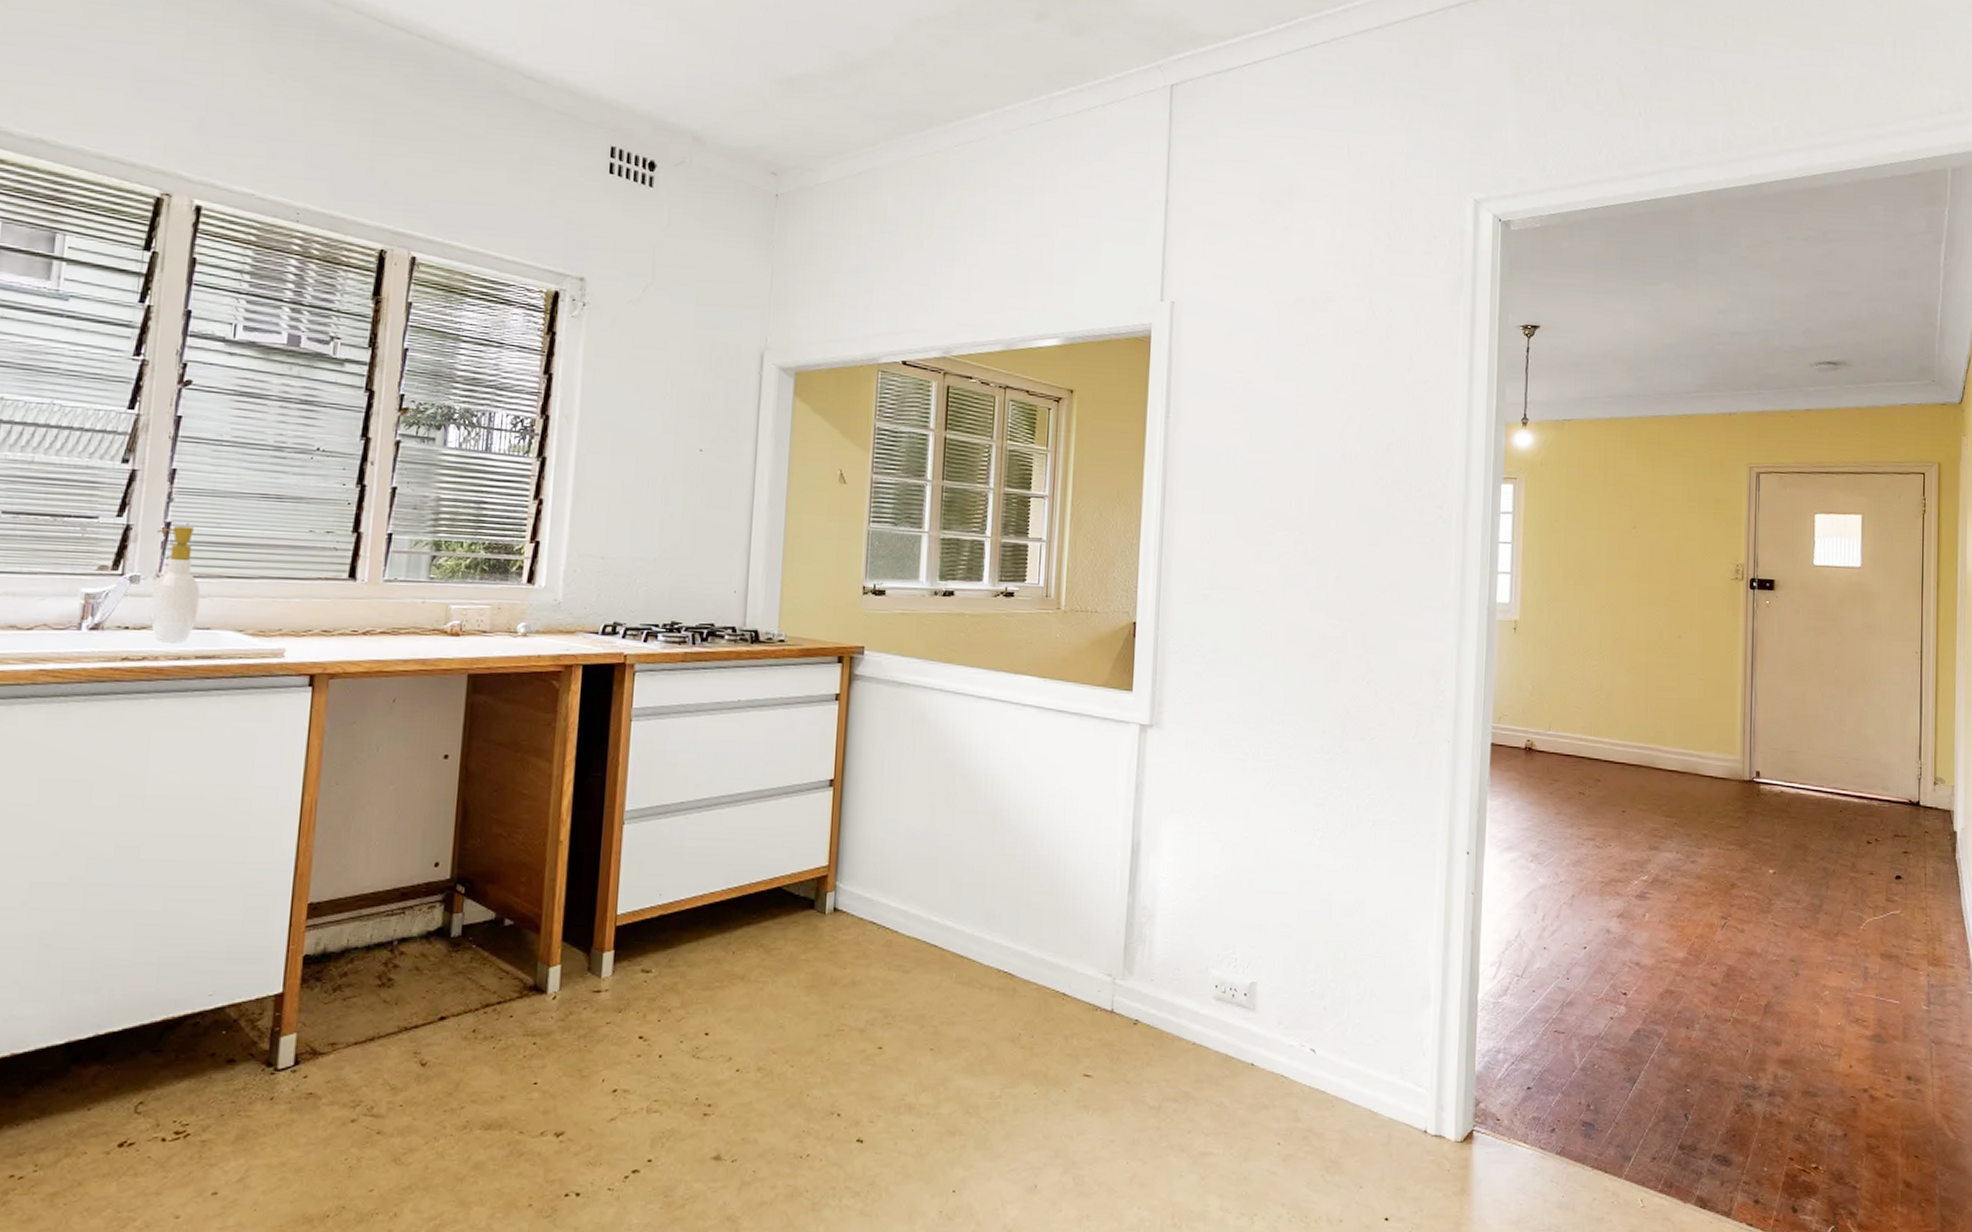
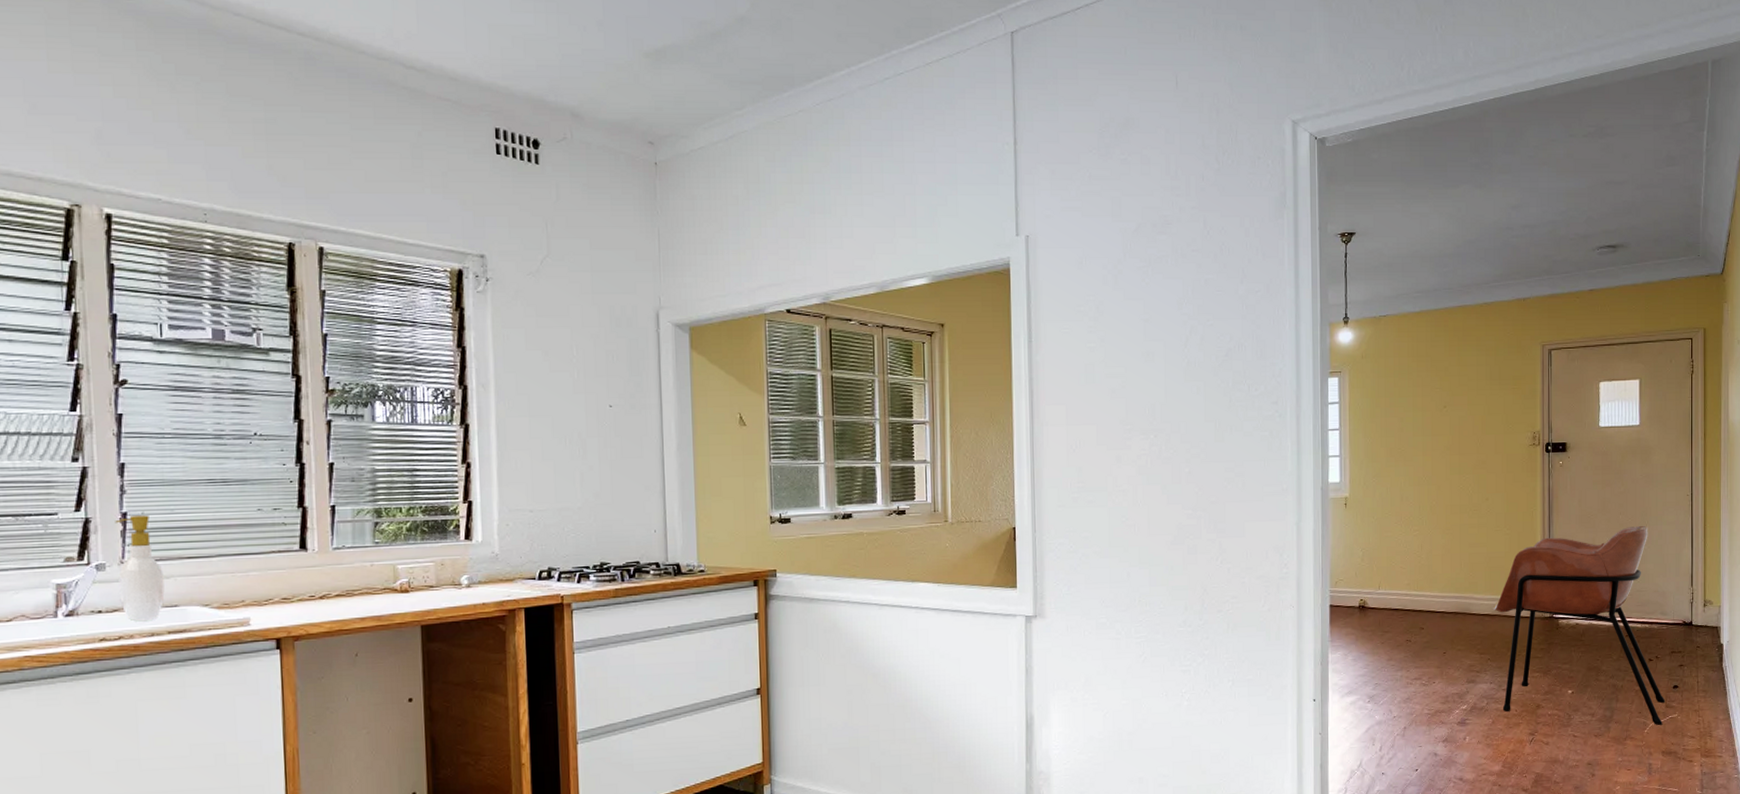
armchair: none [1682,682,1886,922] -> present [1493,525,1666,725]

